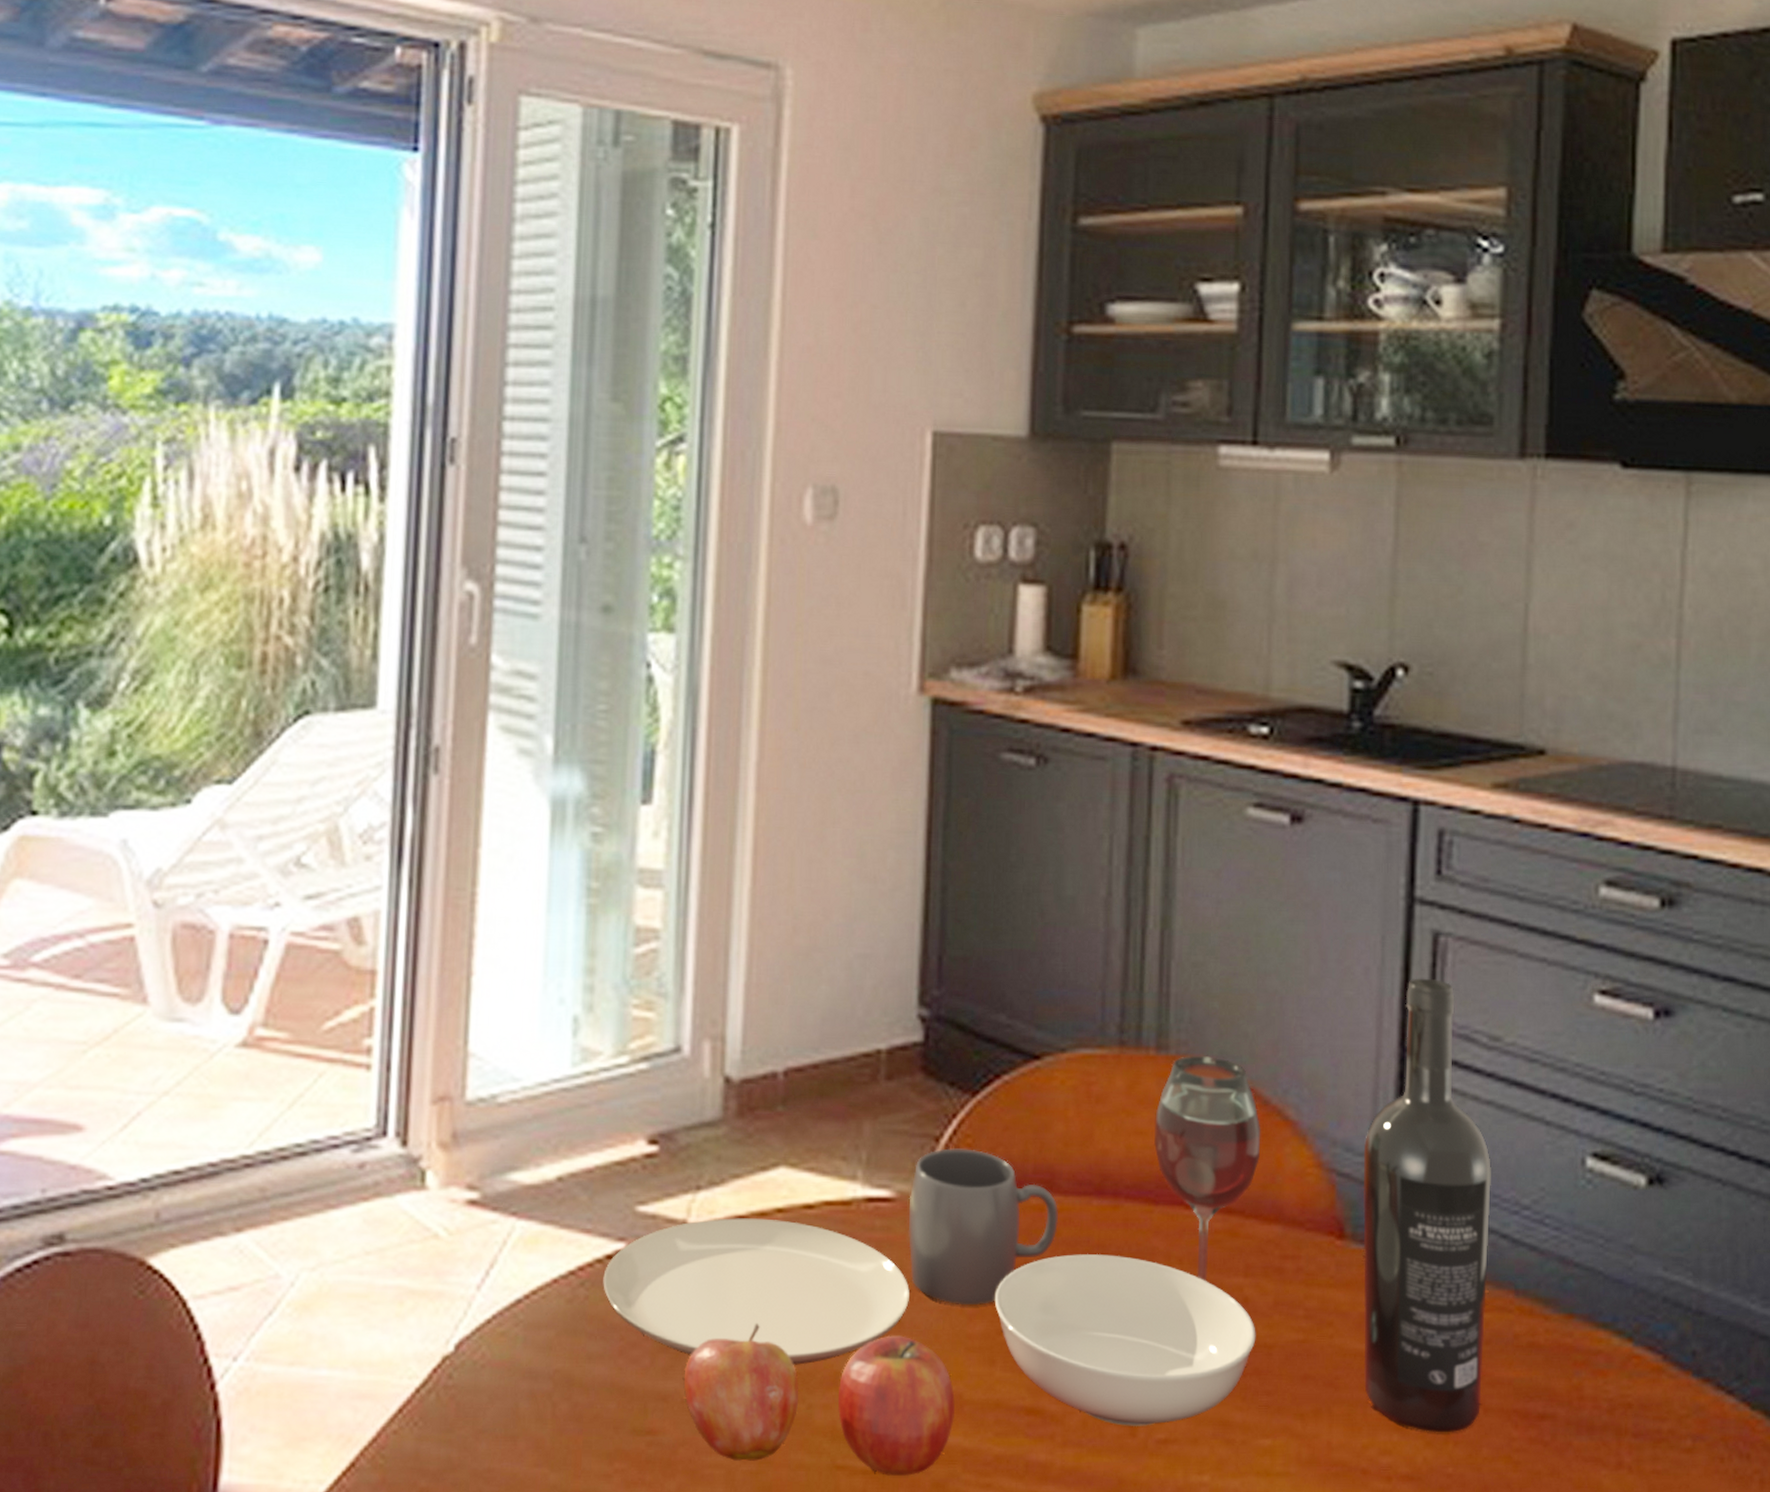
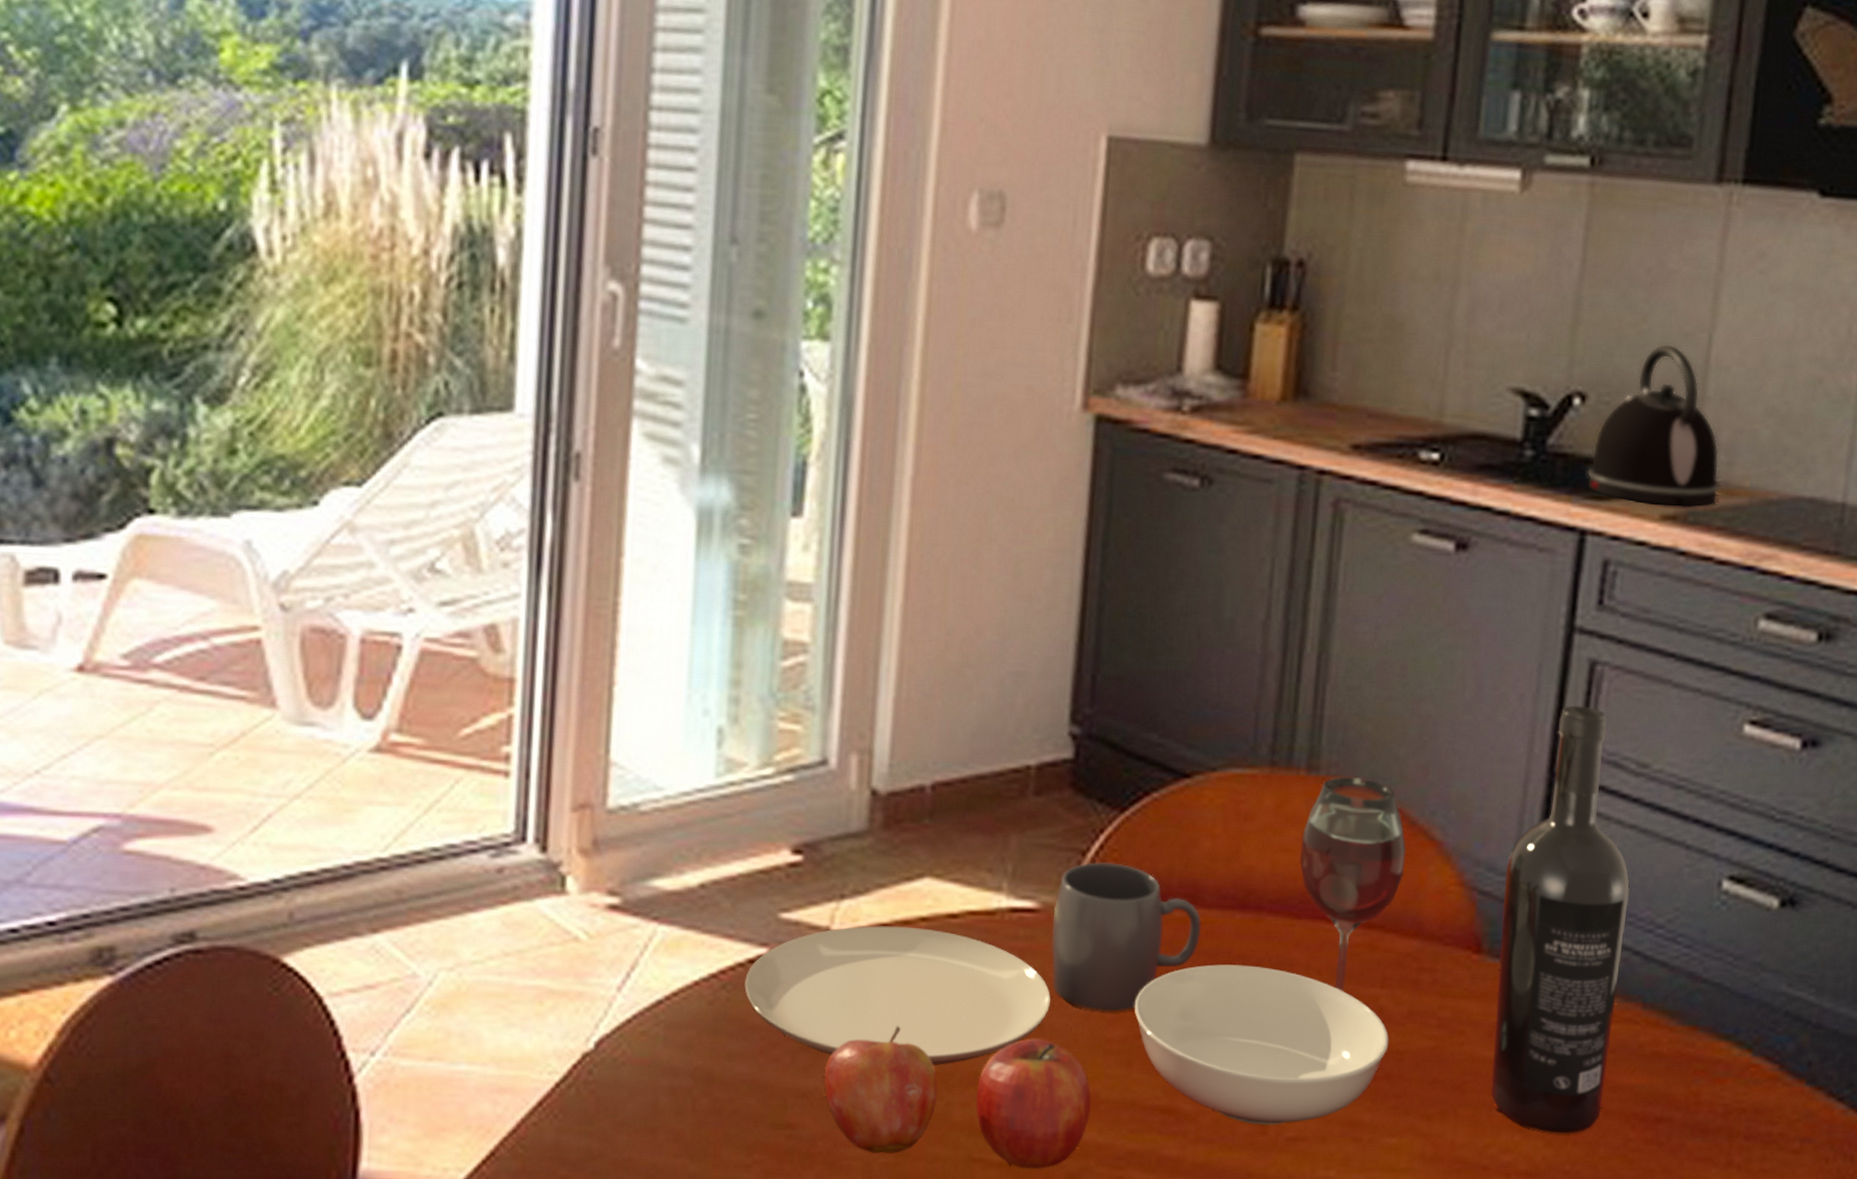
kettle: none [1414,614,1549,776] -> present [1586,343,1721,508]

